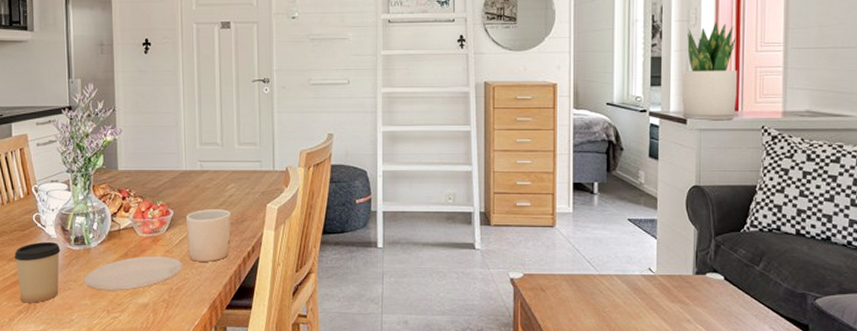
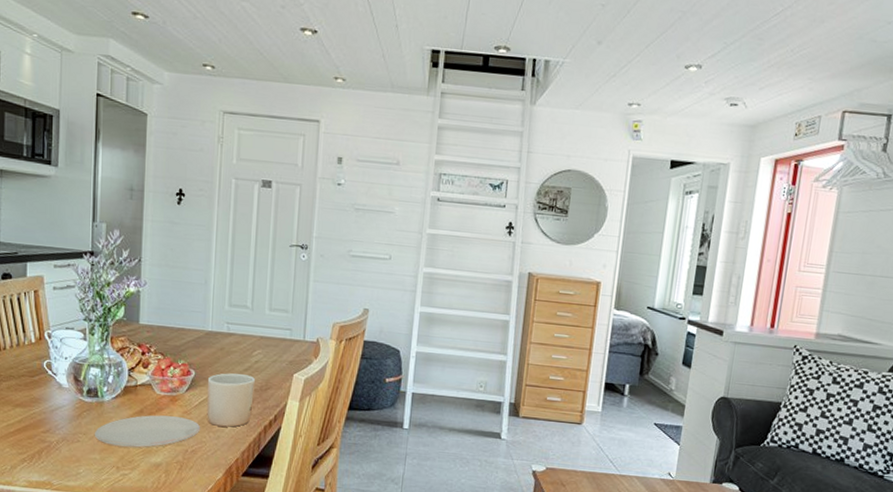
cup: present [14,241,61,303] -> none [20,390,72,453]
planter: present [681,22,738,121] -> none [720,237,782,337]

